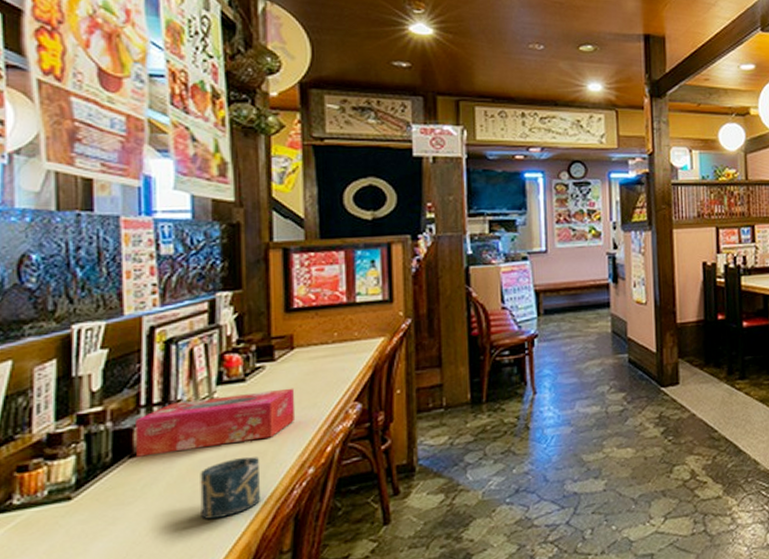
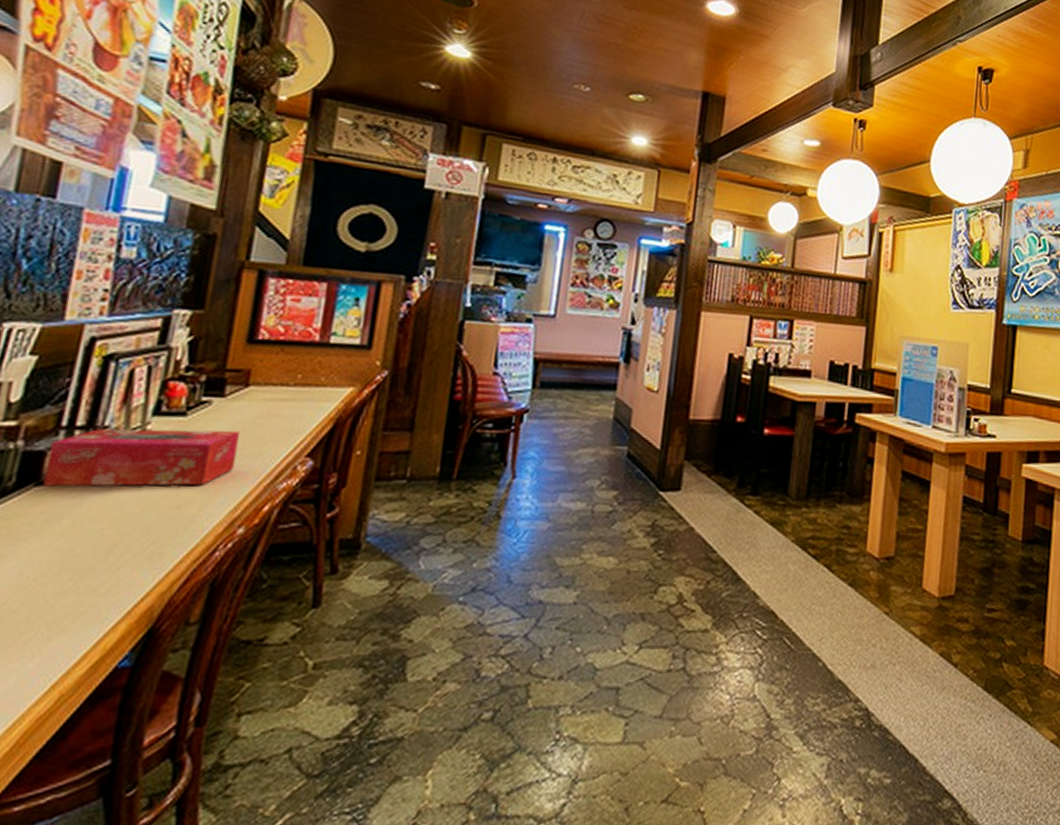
cup: present [200,456,261,520] -> none [103,503,185,573]

